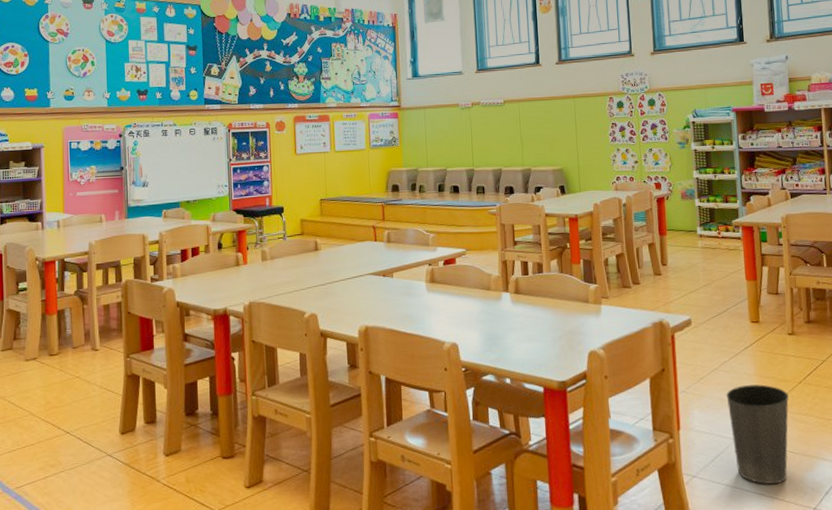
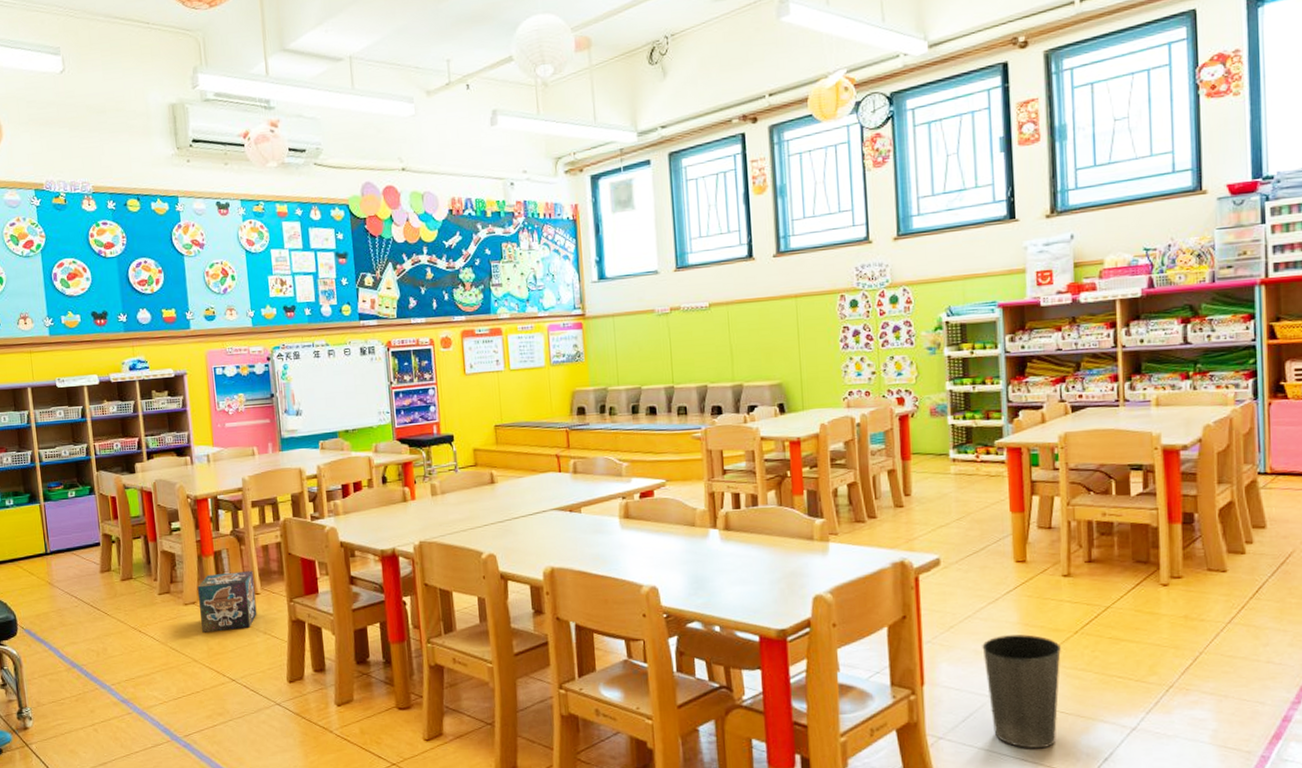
toy box: none [40,329,95,387] -> present [198,571,257,633]

